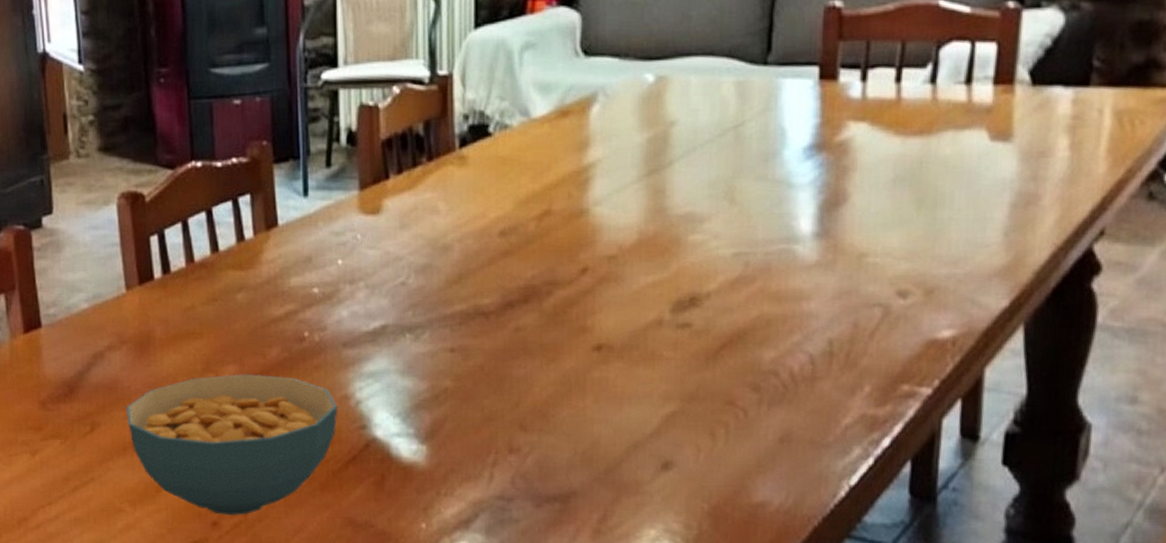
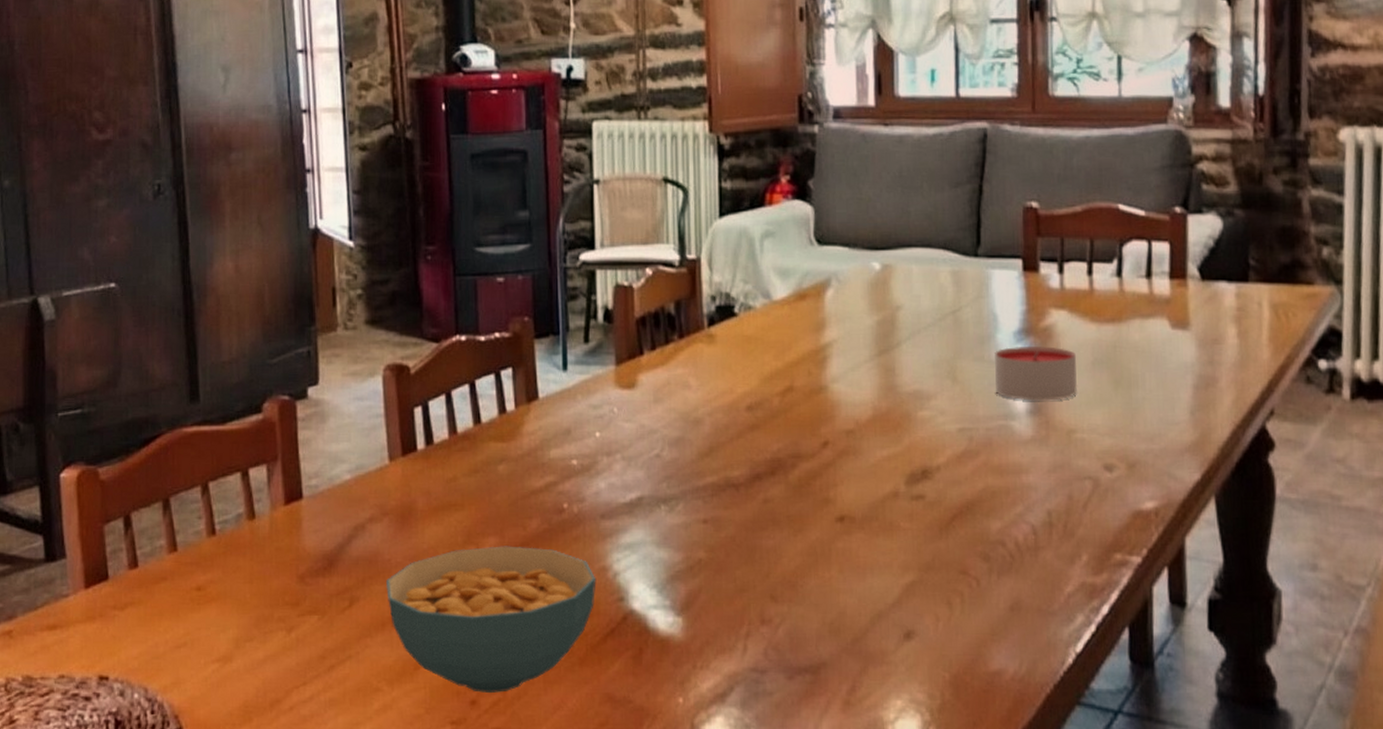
candle: none [779,163,874,223] -> present [995,347,1078,401]

